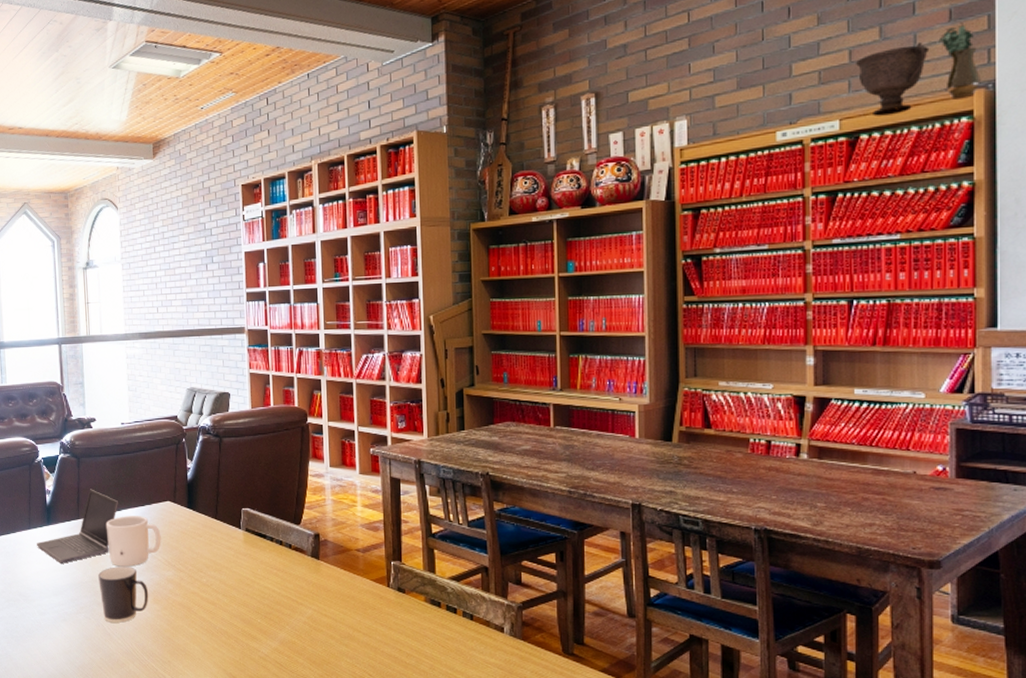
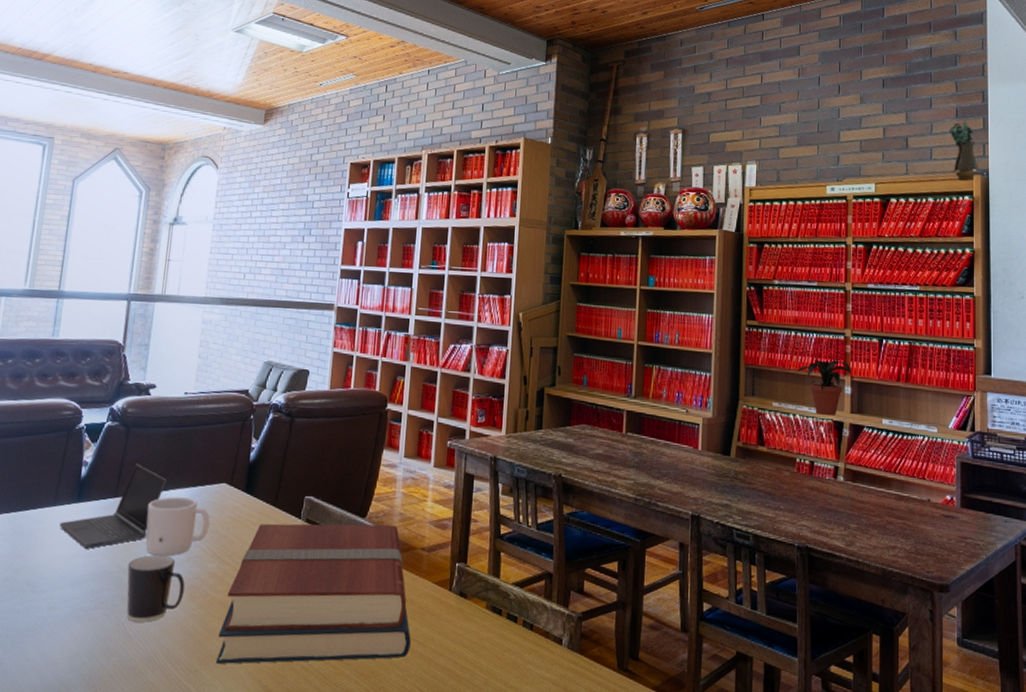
books: none [183,529,356,656] -> present [215,523,411,665]
potted plant: none [745,329,818,391] -> present [796,360,854,417]
trophy: present [856,41,930,117] -> none [888,130,942,186]

